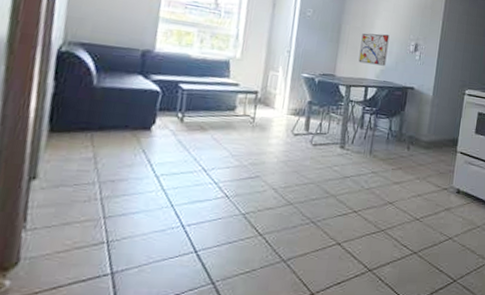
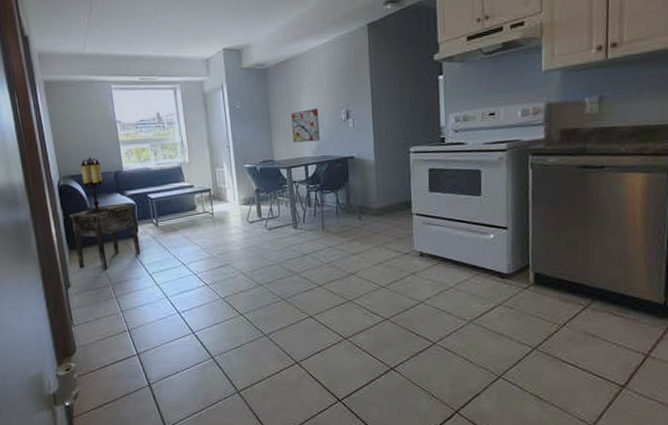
side table: none [57,86,160,164] -> present [69,203,141,270]
table lamp: none [89,26,127,94] -> present [81,157,108,214]

